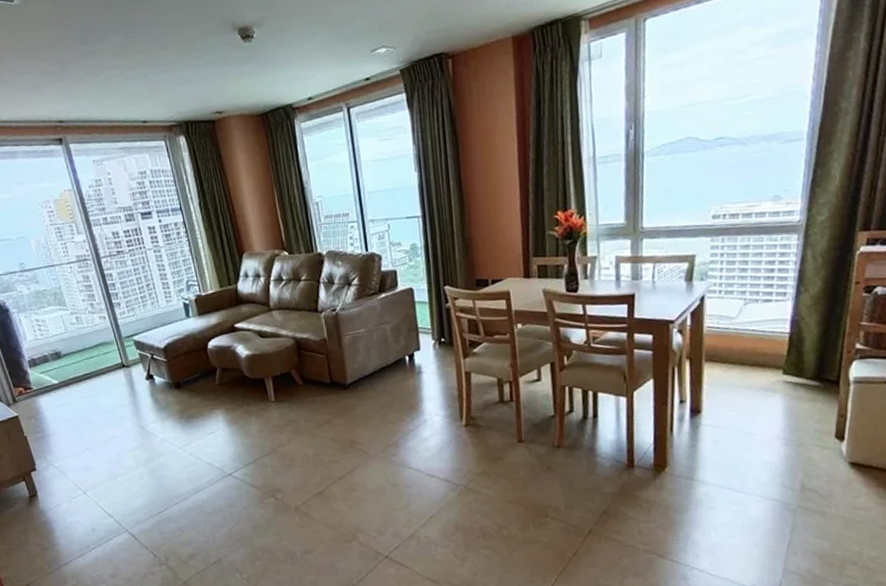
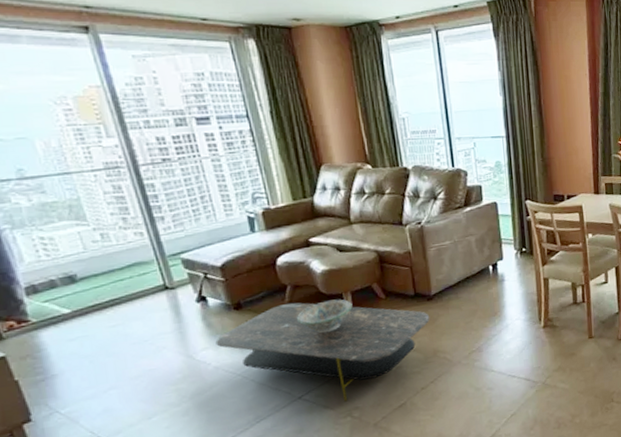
coffee table: none [161,384,346,483] -> present [215,302,430,402]
decorative bowl: none [226,383,274,416] -> present [297,299,353,333]

